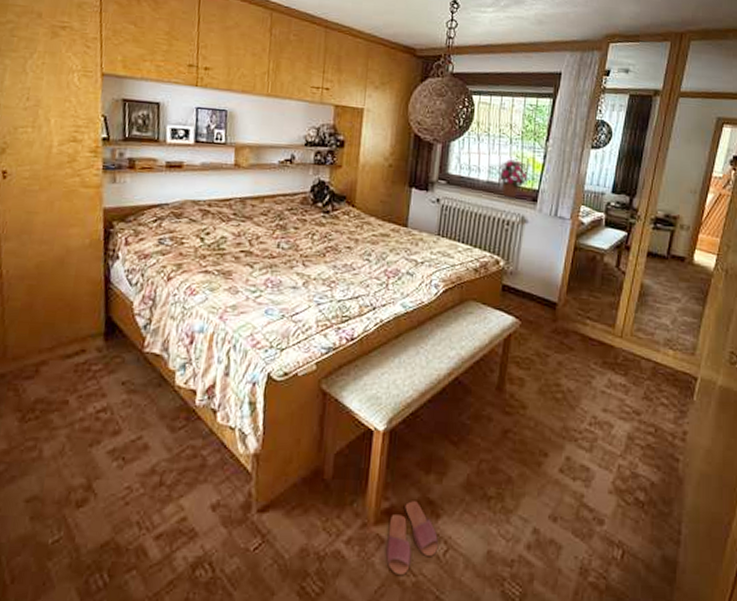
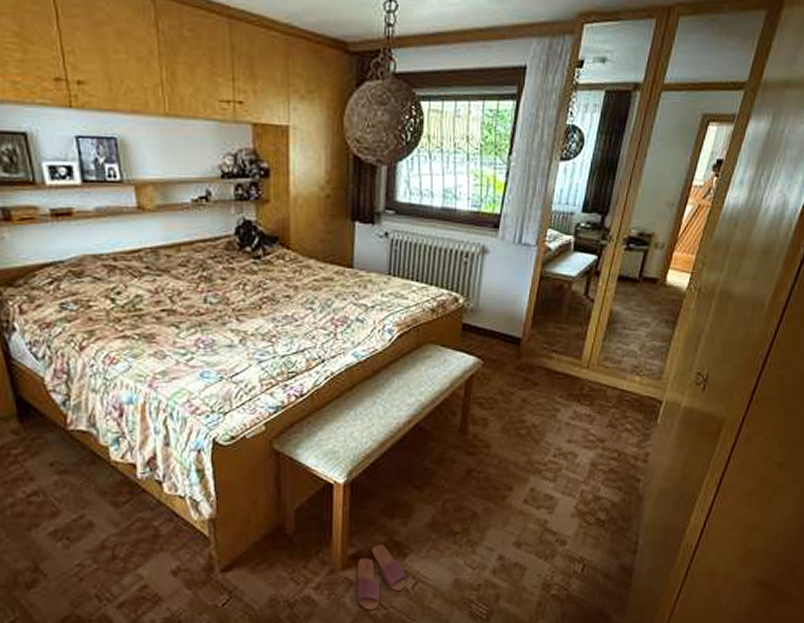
potted flower: present [497,159,529,198] -> none [453,180,489,225]

